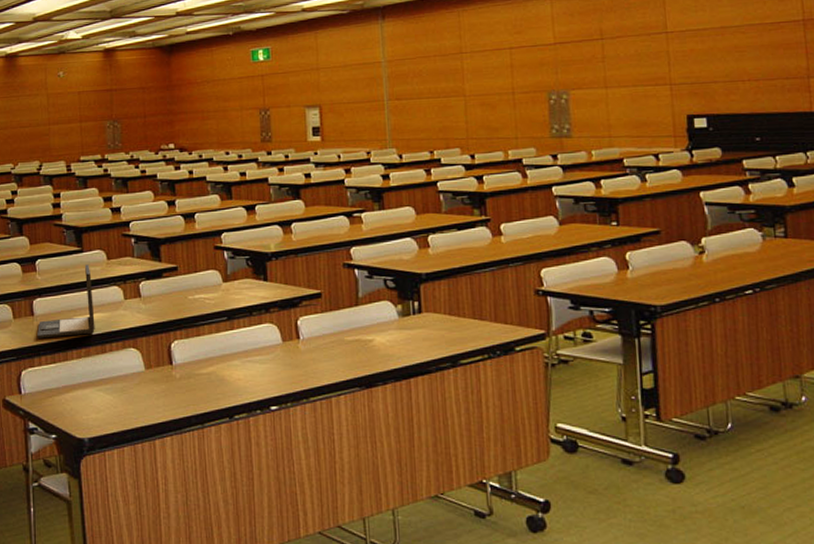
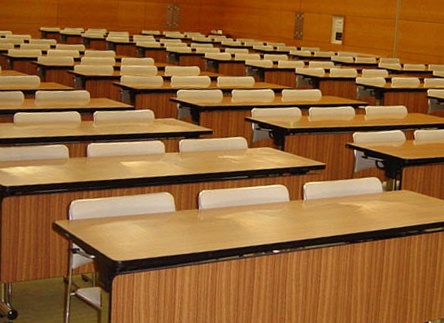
laptop: present [37,264,95,339] -> none [88,120,140,177]

